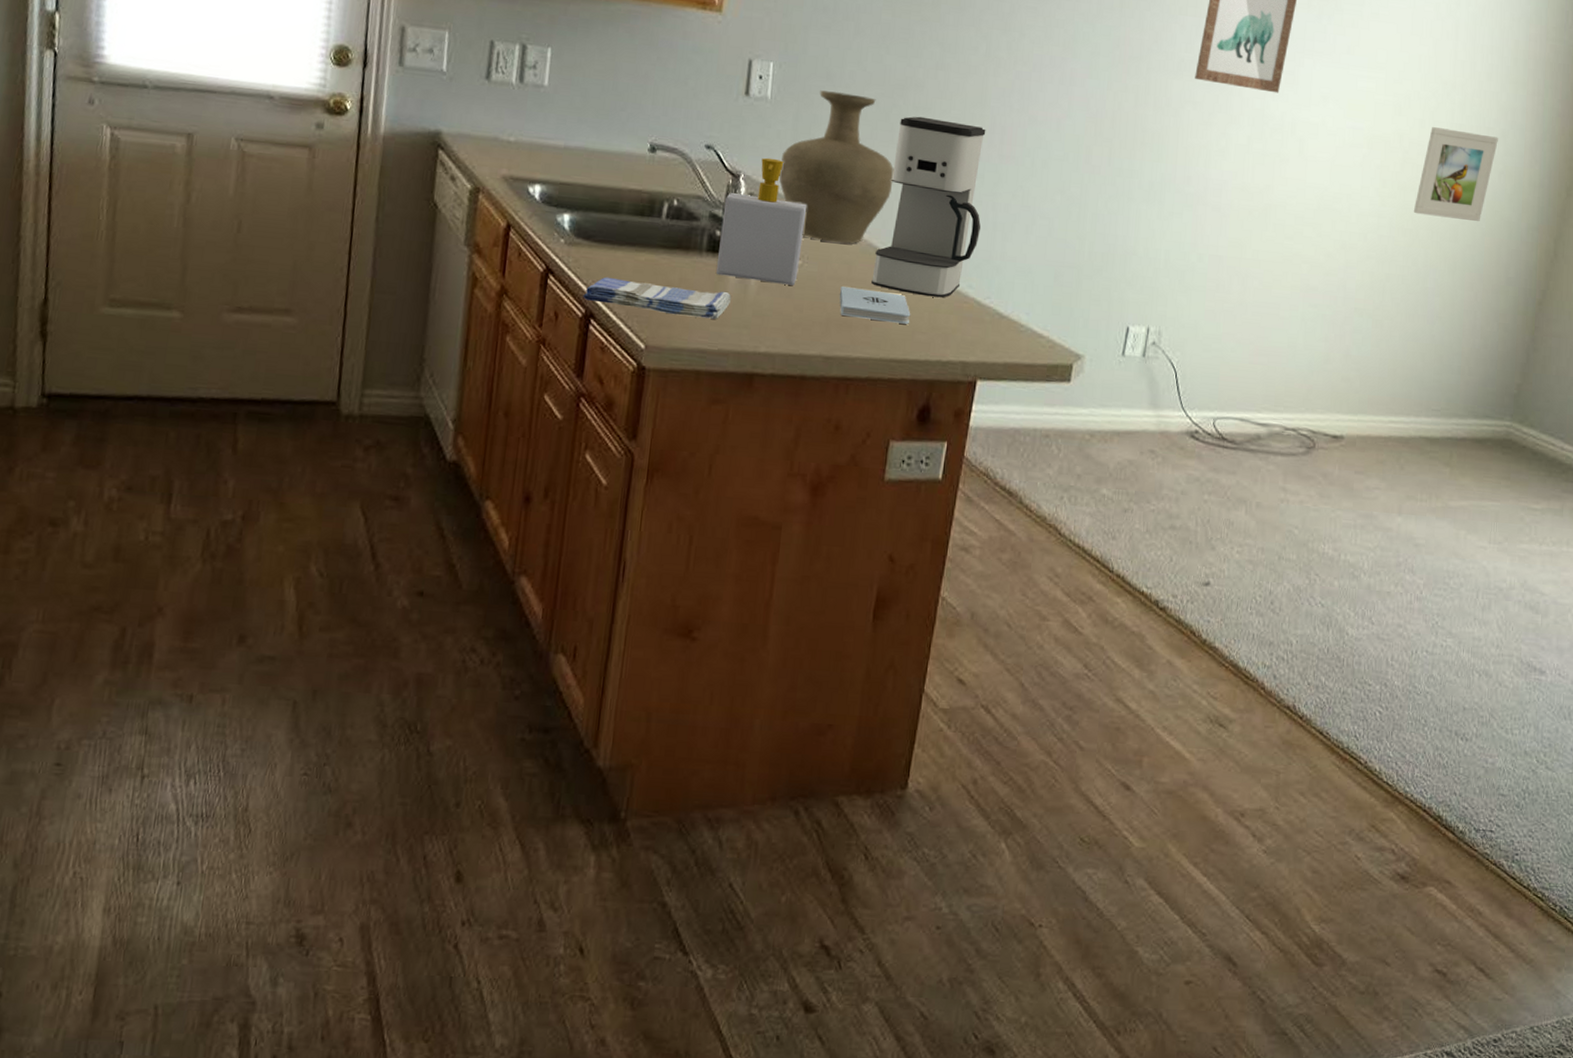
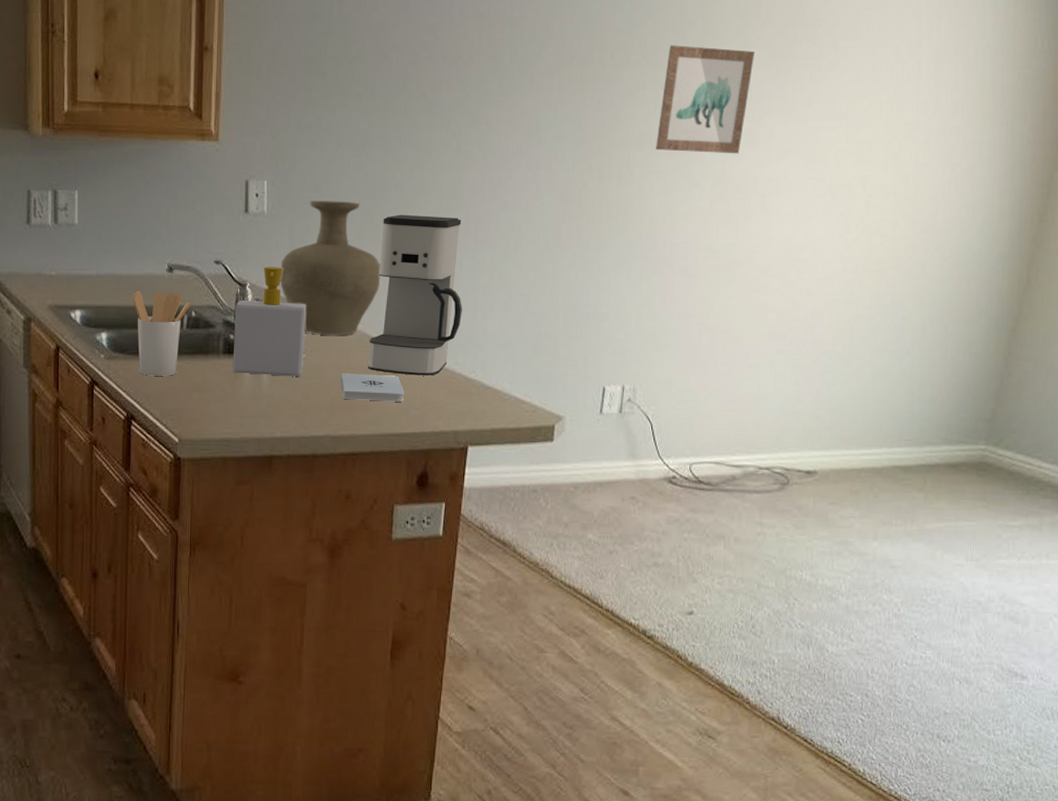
dish towel: present [583,276,731,319] -> none [124,383,247,412]
utensil holder: none [604,169,673,271] -> present [132,290,190,376]
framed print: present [1413,127,1498,222] -> none [879,169,965,257]

